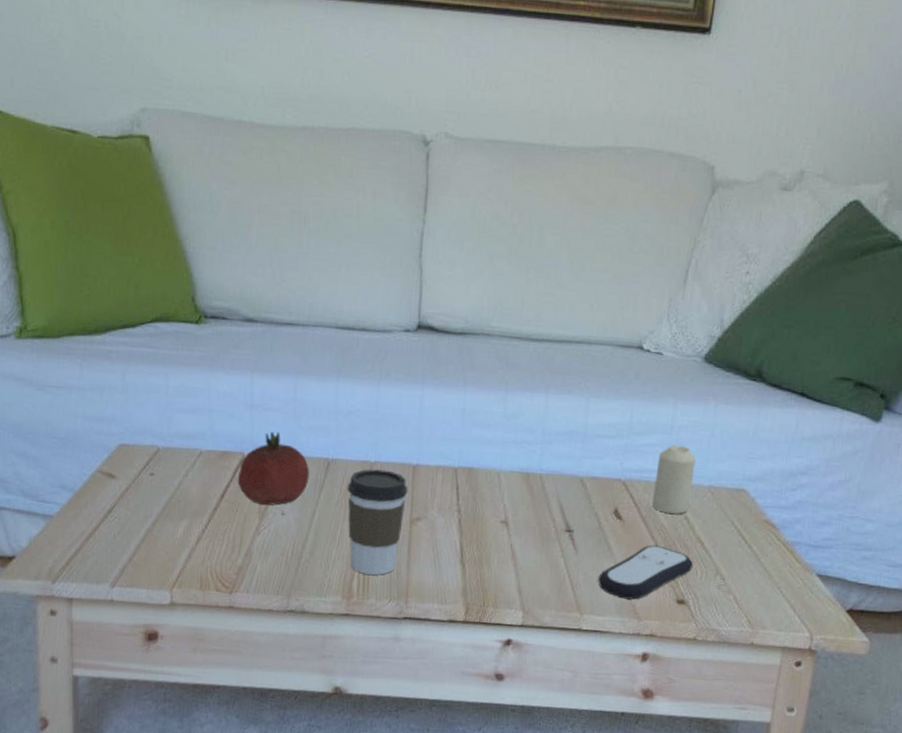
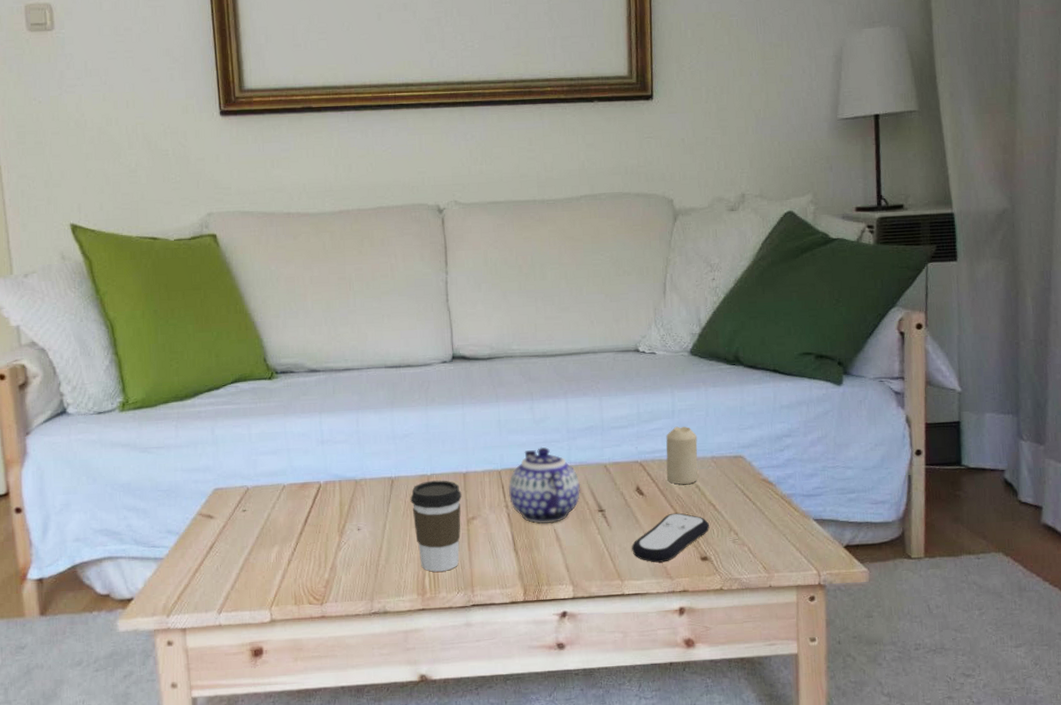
fruit: present [237,431,310,505] -> none [317,460,378,524]
teapot: none [463,447,549,538] -> present [508,446,581,524]

